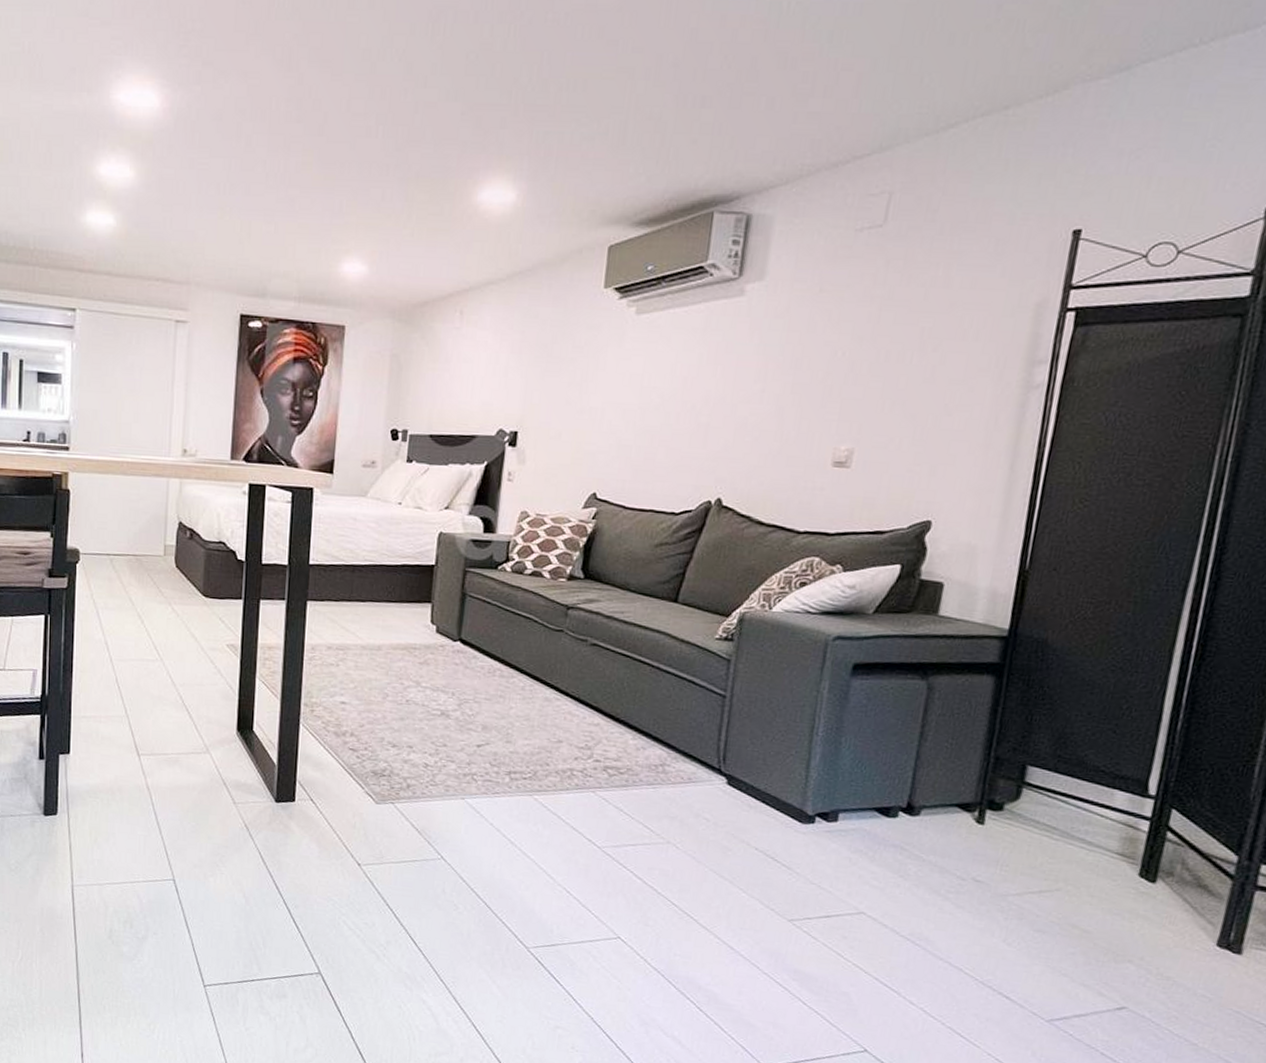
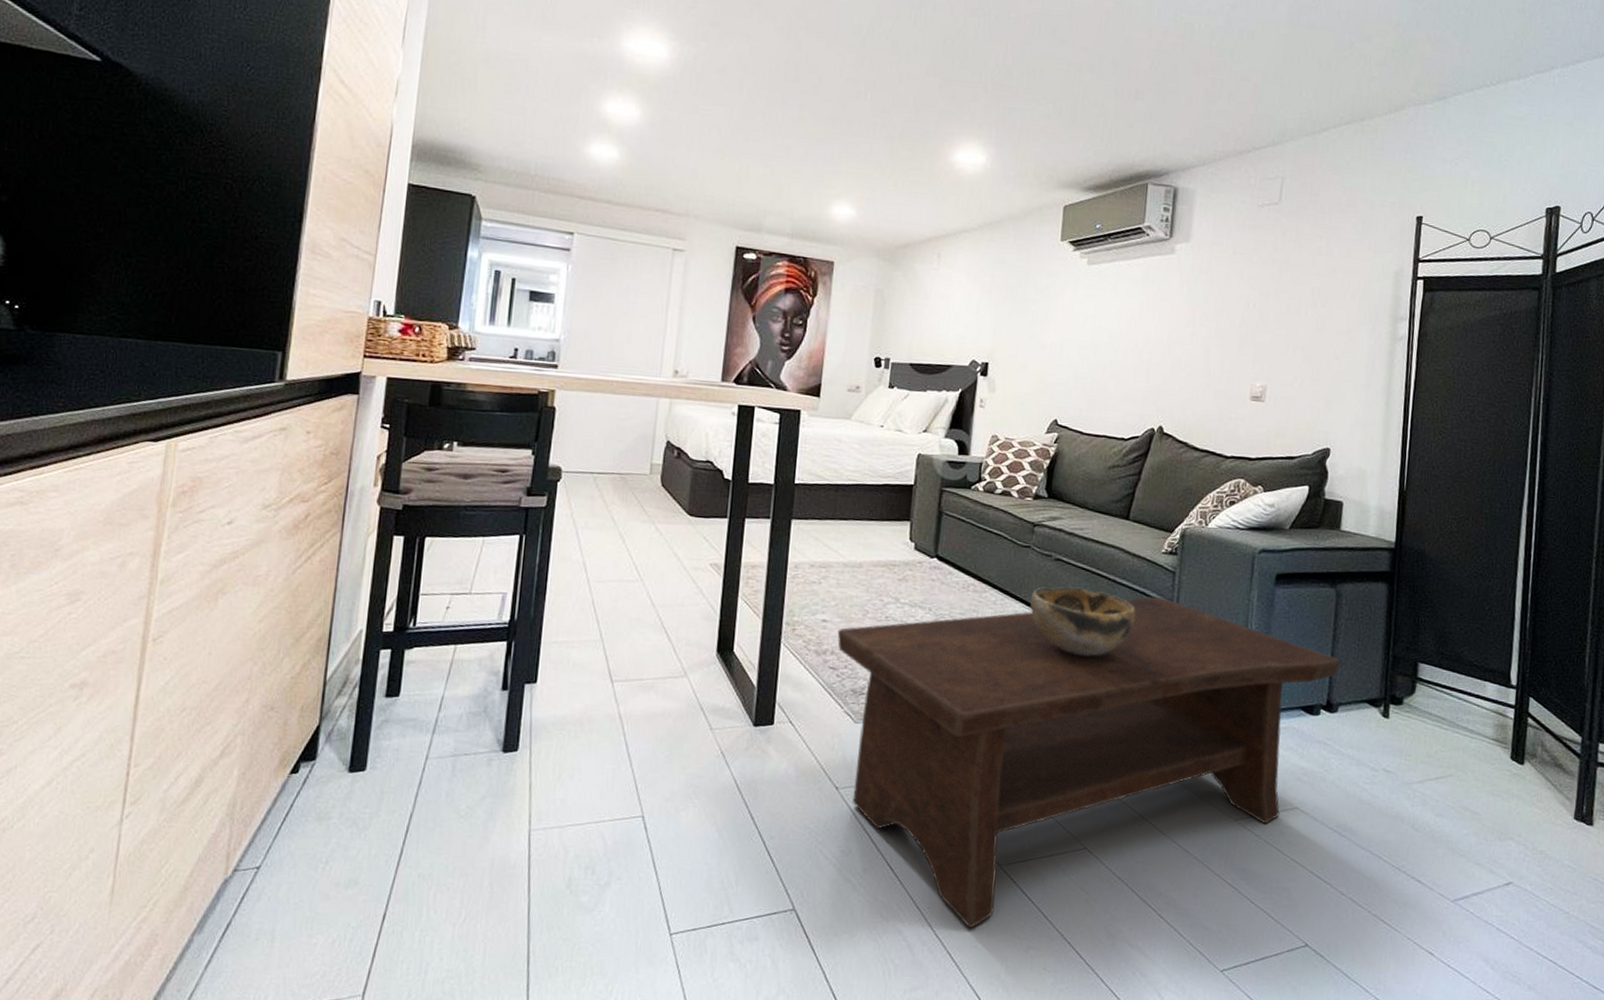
coffee table: none [356,685,928,1005] -> present [837,596,1341,929]
decorative bowl: none [562,672,682,747] -> present [1030,586,1136,657]

